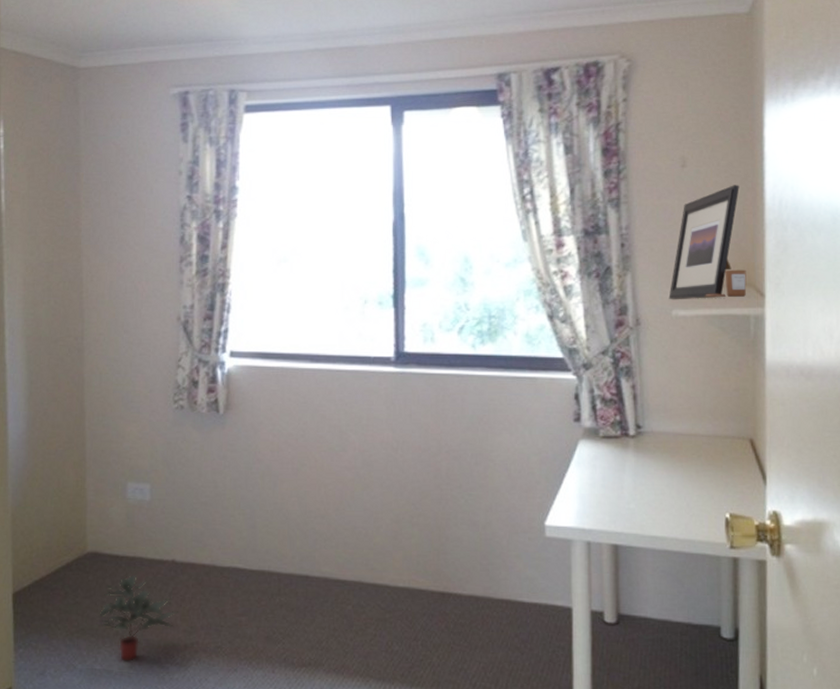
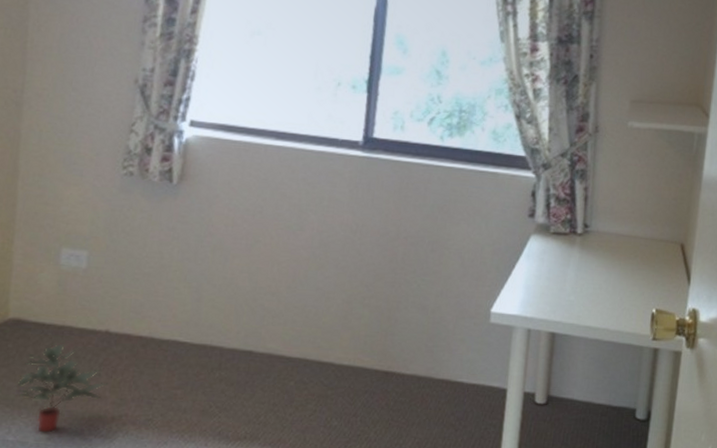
picture frame: present [668,185,740,300] -> none [626,12,700,114]
candle: present [705,269,747,298] -> none [658,89,696,116]

